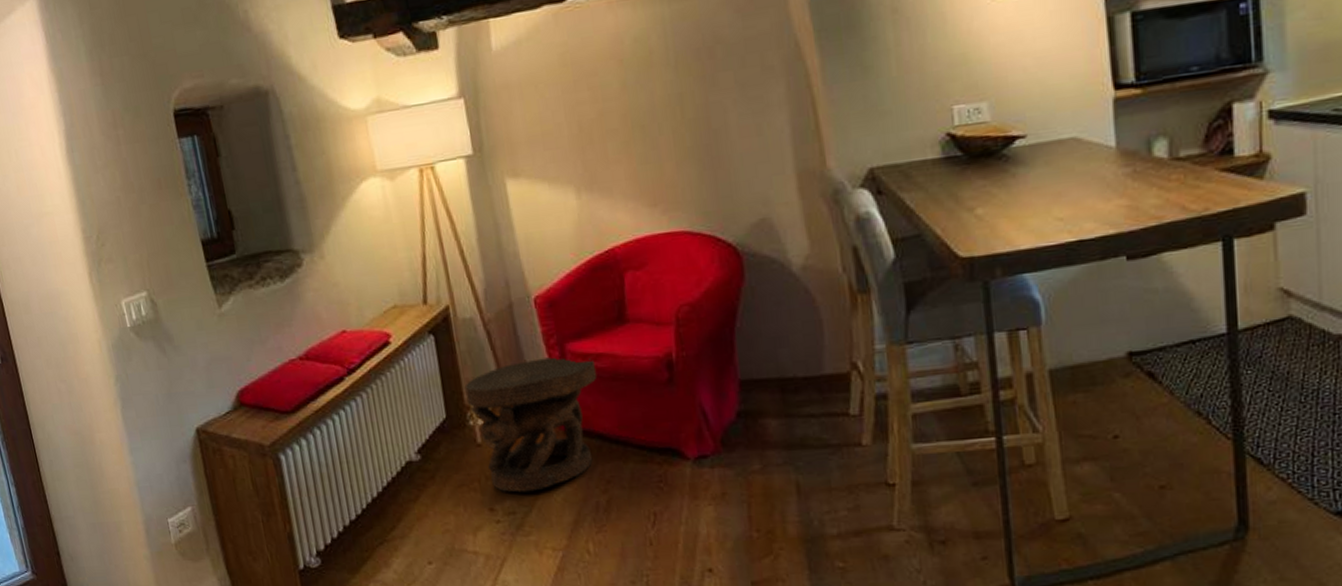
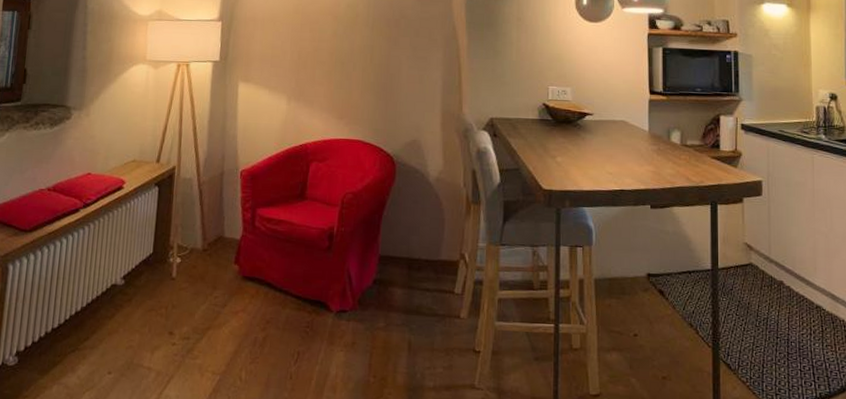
side table: present [464,357,598,493] -> none [172,217,277,323]

